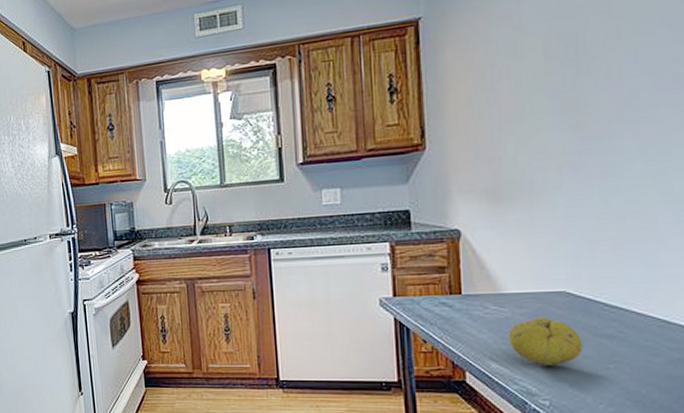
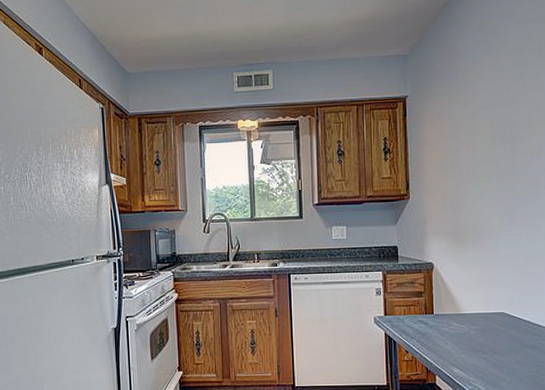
fruit: present [509,316,583,366] -> none [466,332,515,370]

